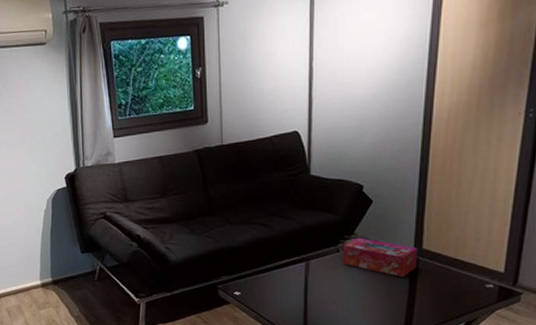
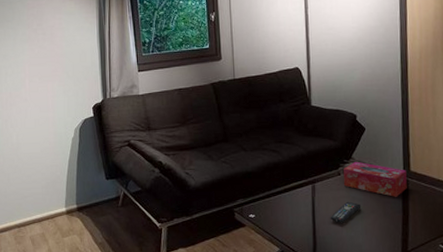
remote control: none [324,280,361,303] -> present [330,201,362,223]

